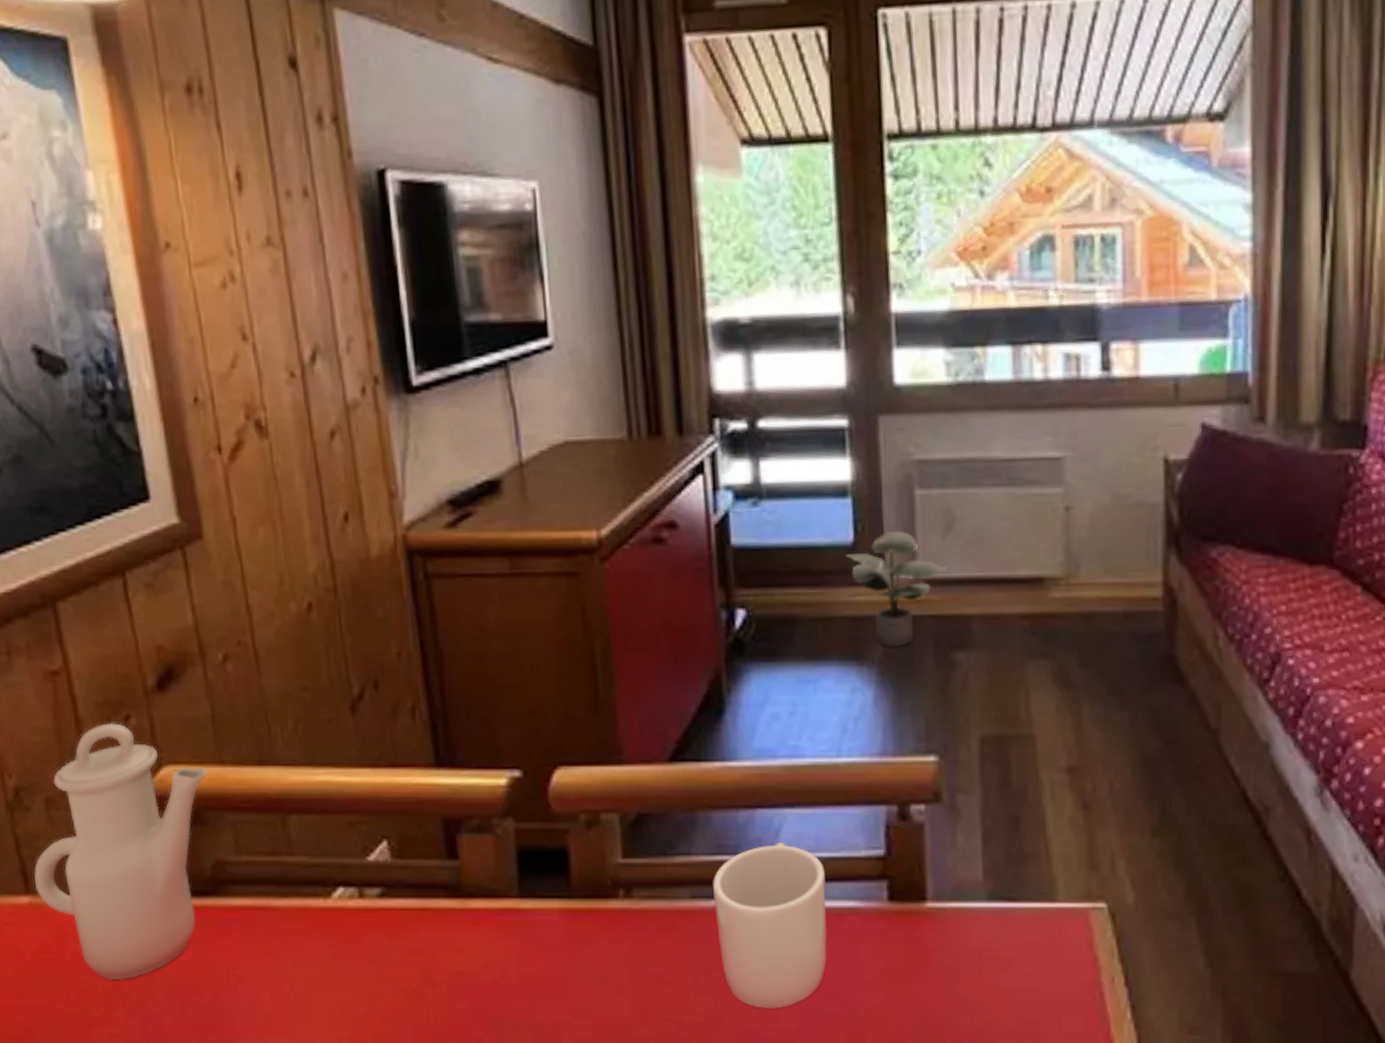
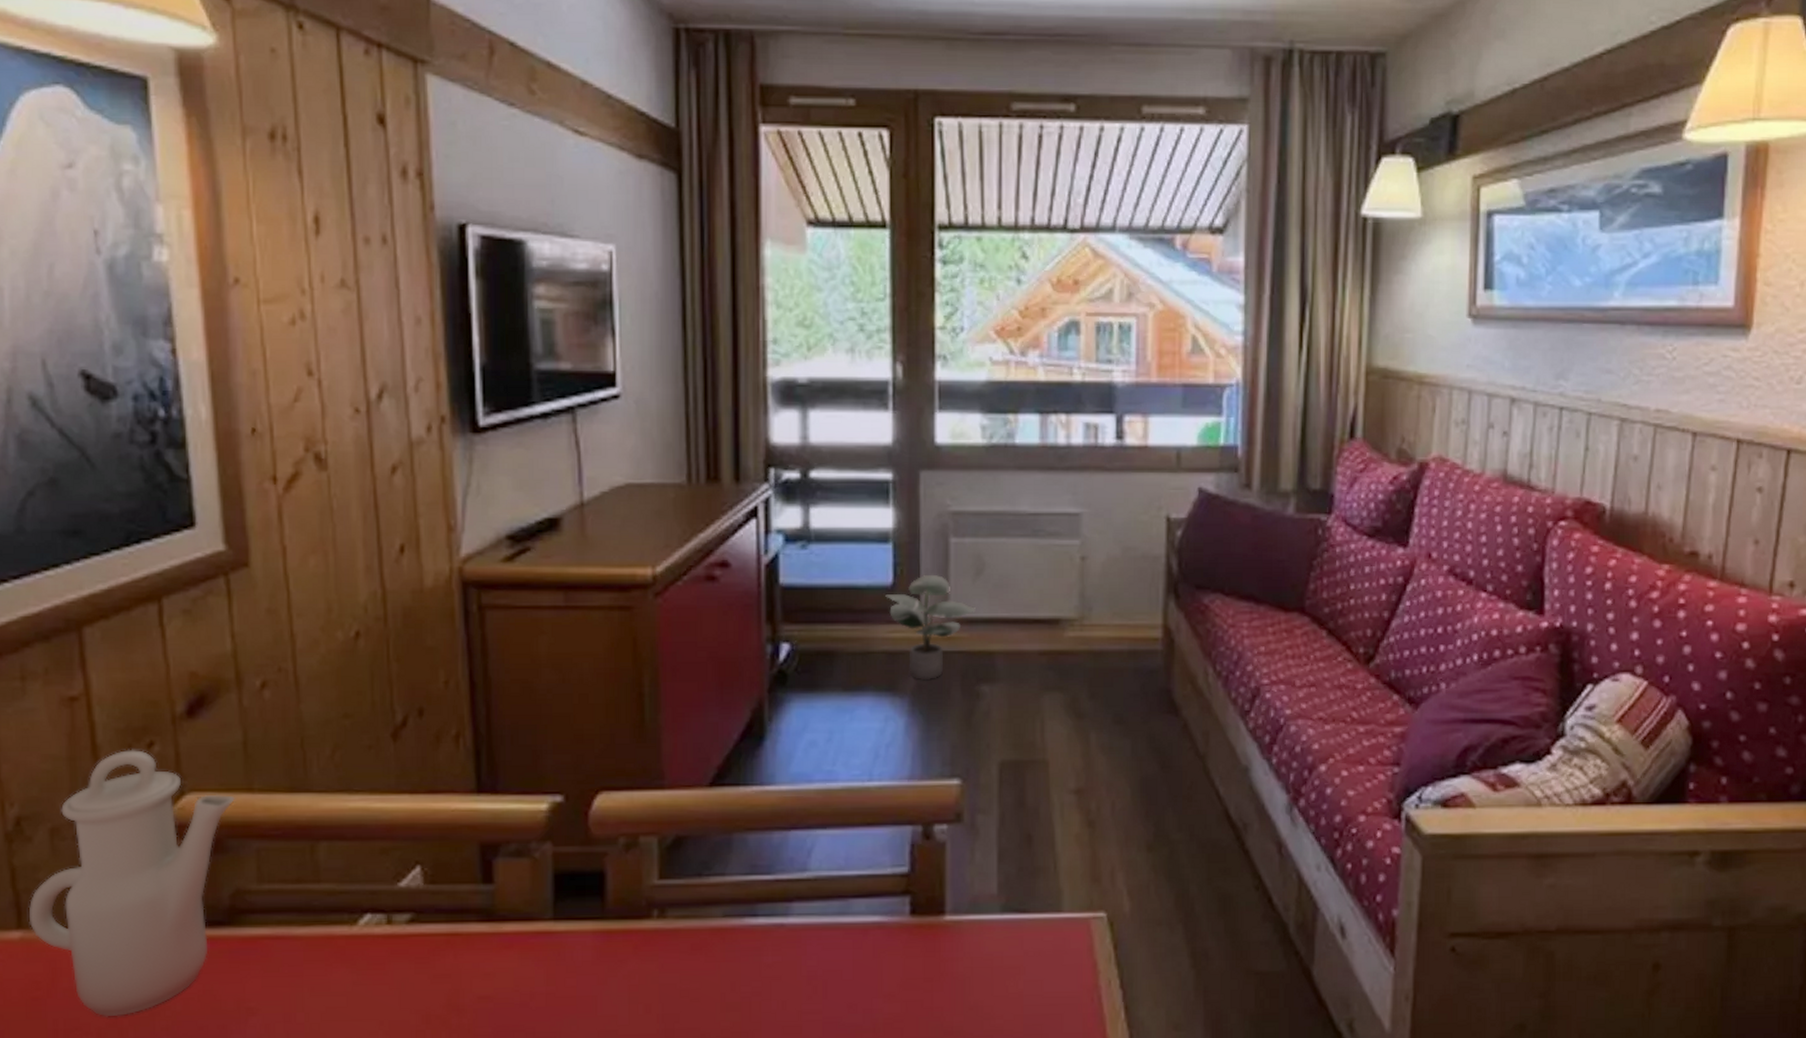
mug: present [713,841,828,1009] -> none [745,861,854,1022]

